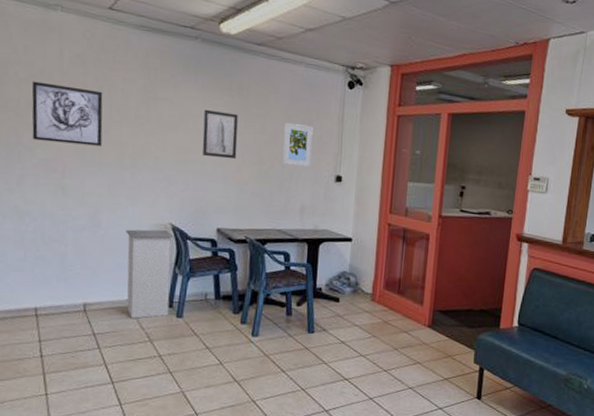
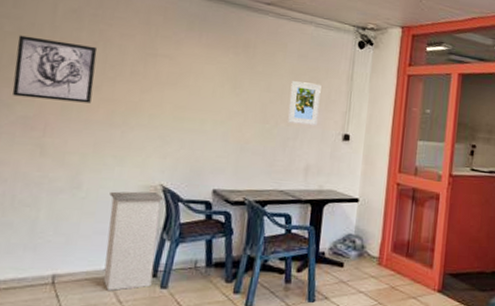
wall art: present [202,109,238,160] -> none [202,66,243,118]

